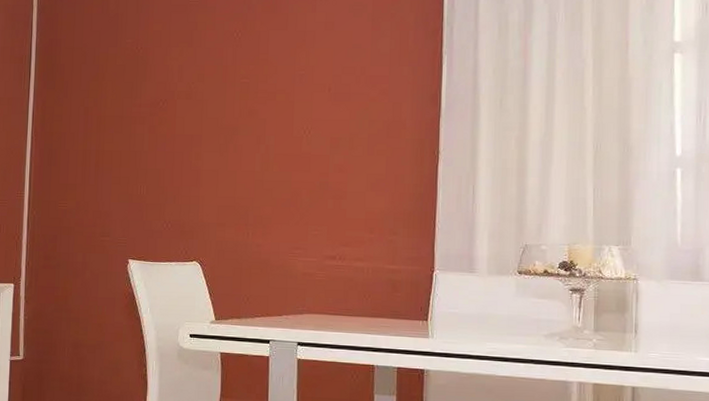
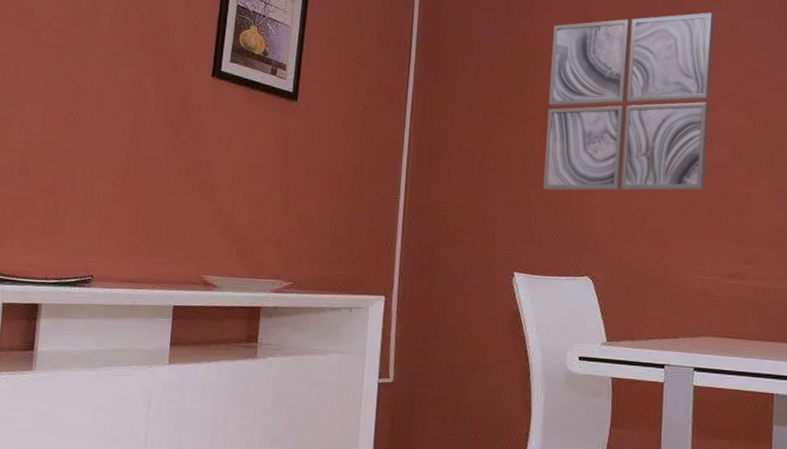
wall art: none [153,14,310,185] -> present [543,12,715,191]

